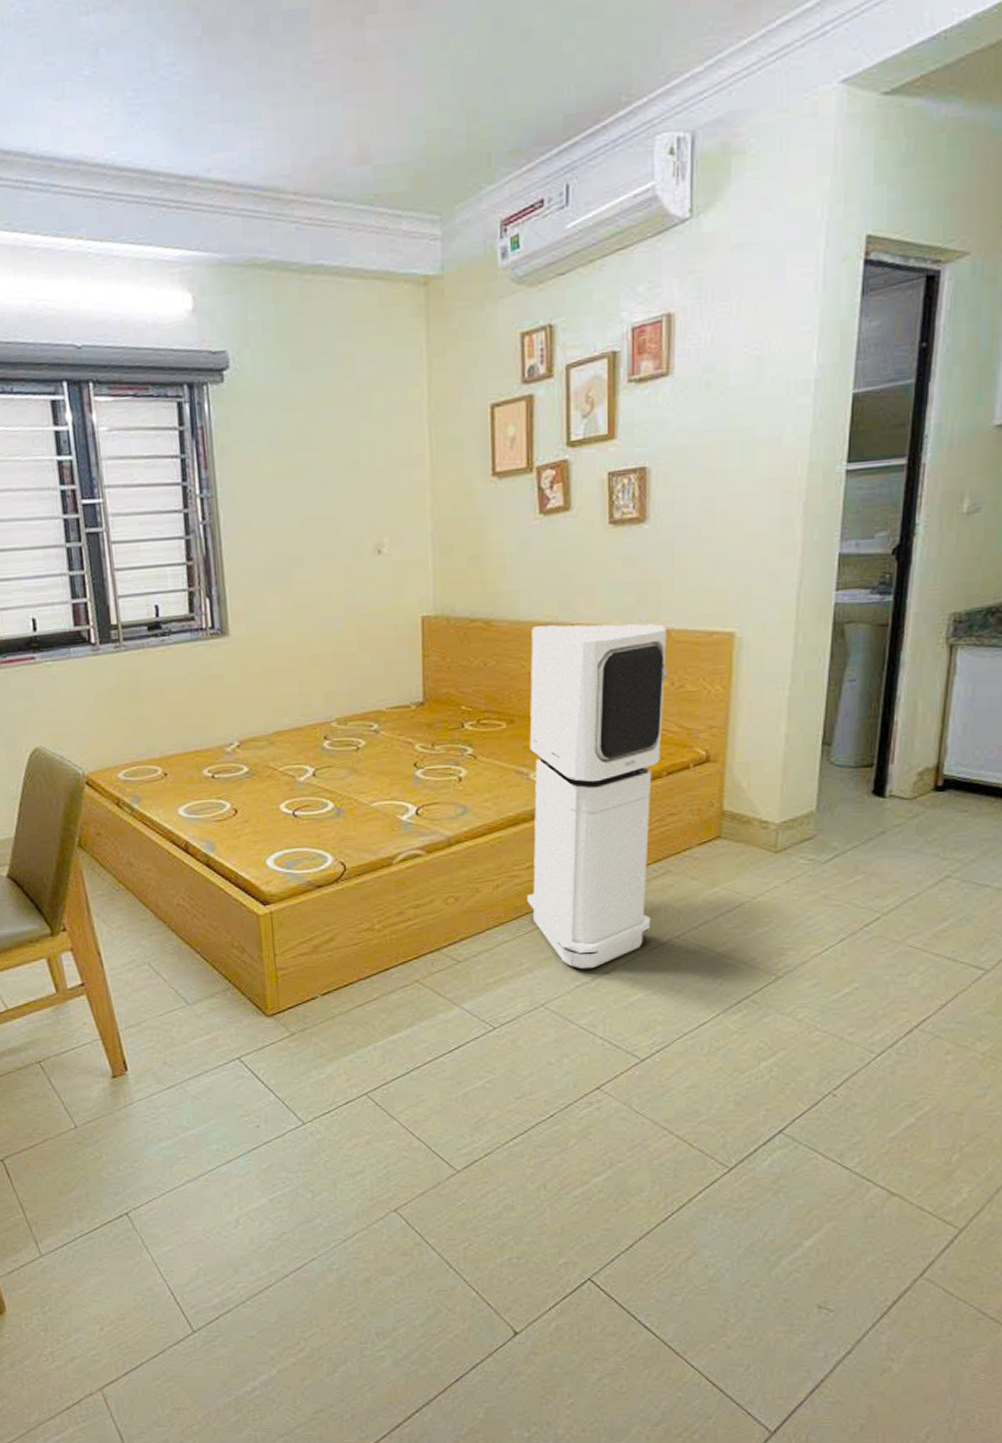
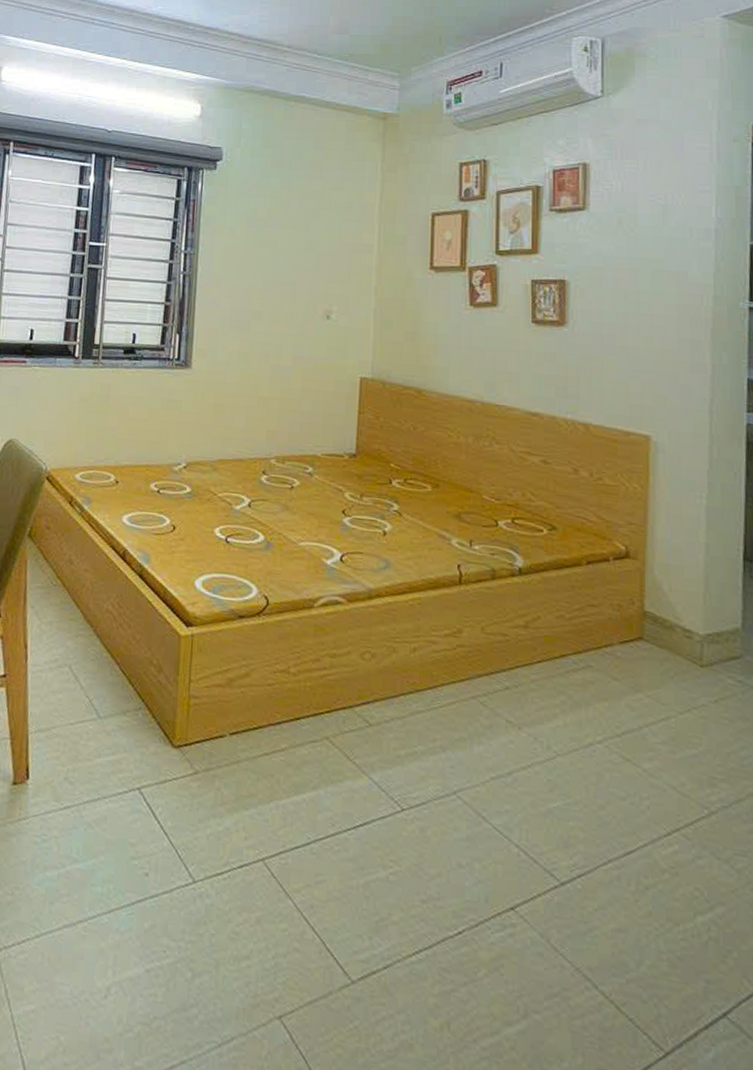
air purifier: present [527,624,668,968] -> none [444,402,587,760]

